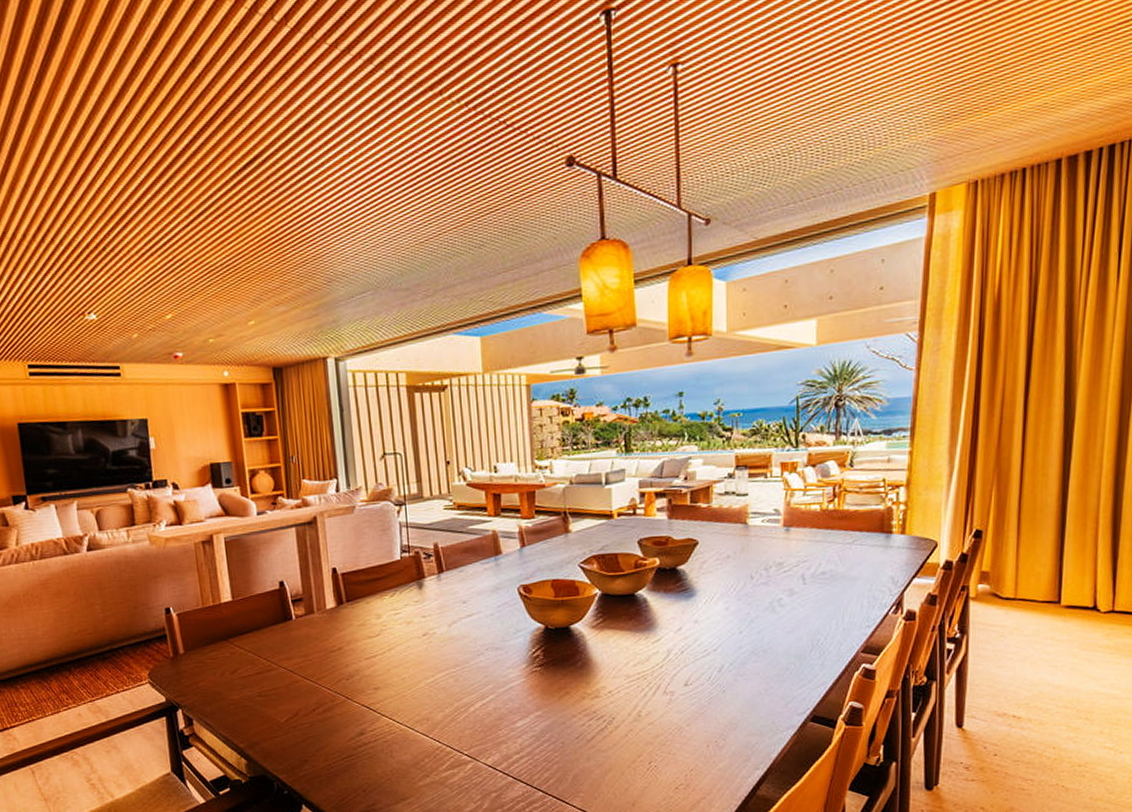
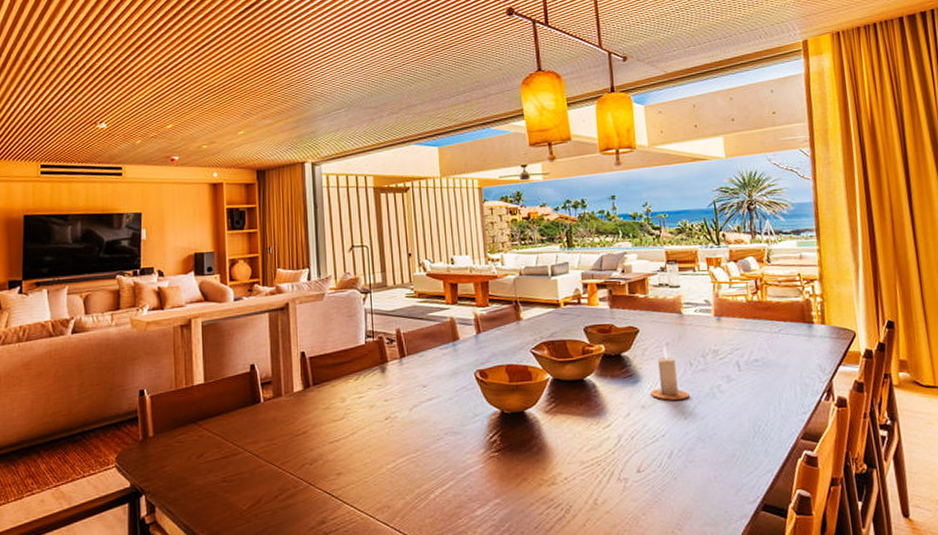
candle: none [705,557,747,615] -> present [650,345,690,400]

